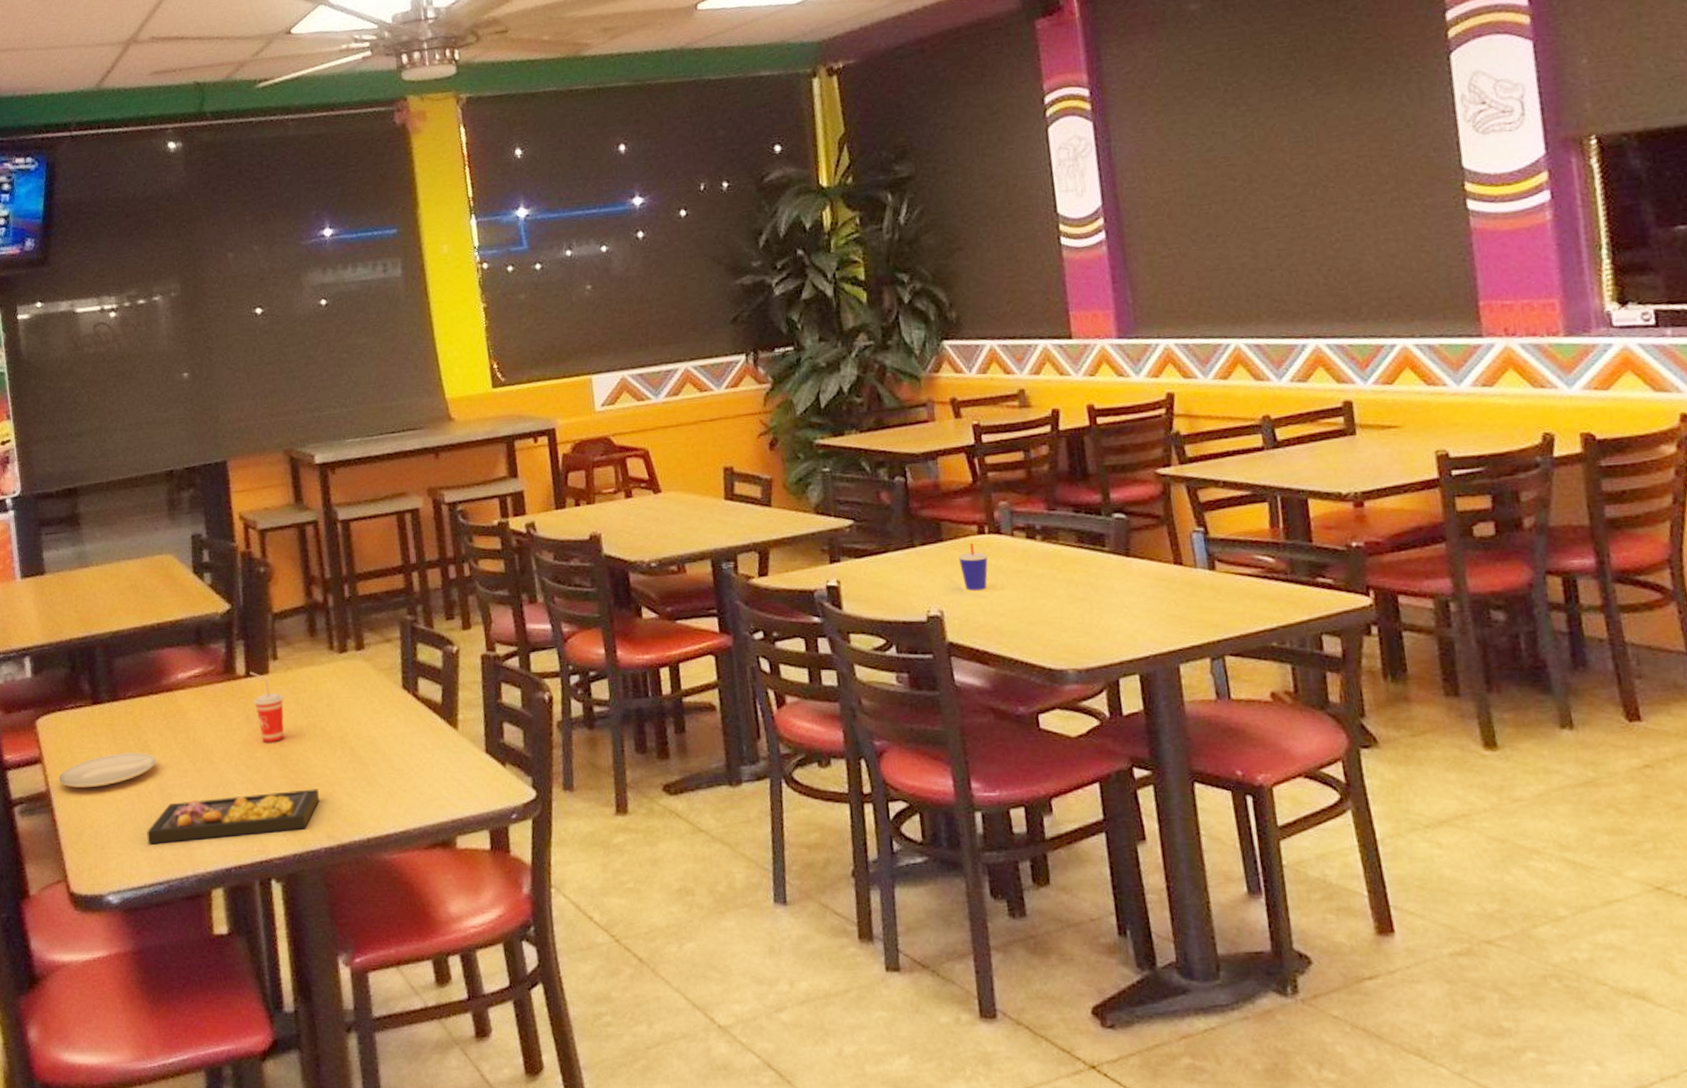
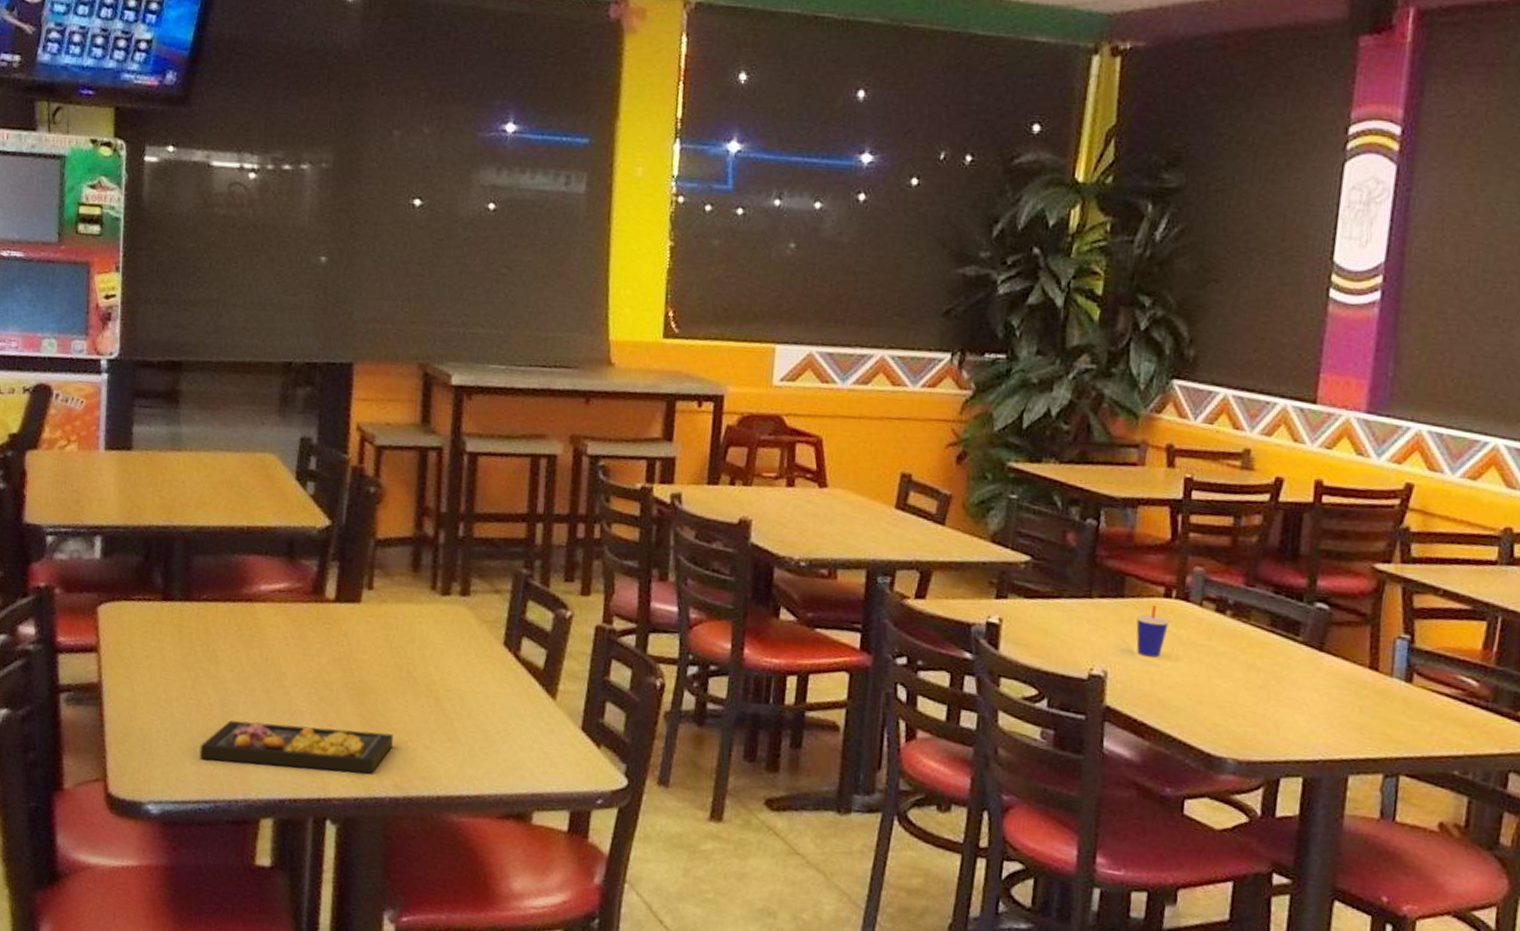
plate: present [58,752,157,788] -> none [112,657,223,689]
beverage cup: present [249,671,285,742] -> none [338,596,373,677]

